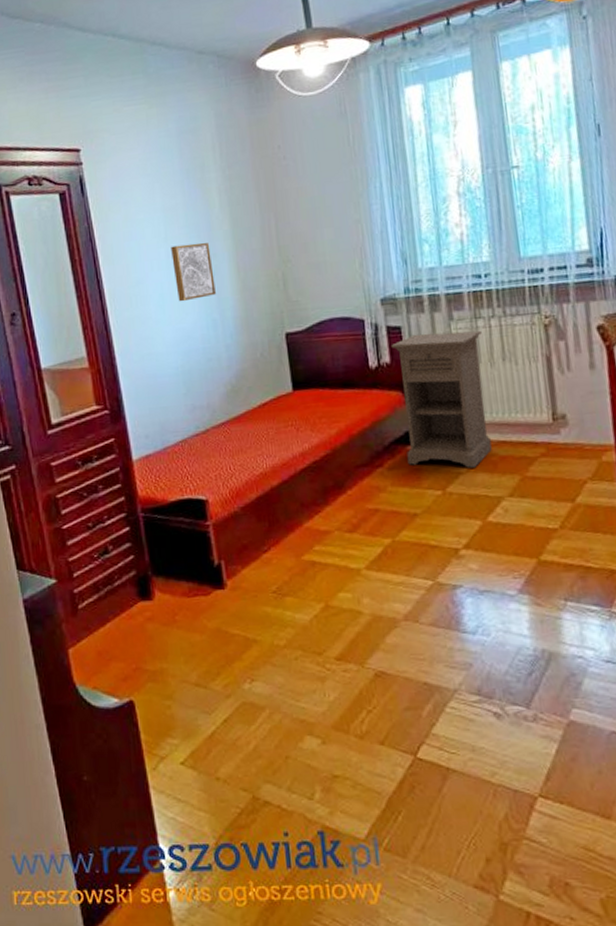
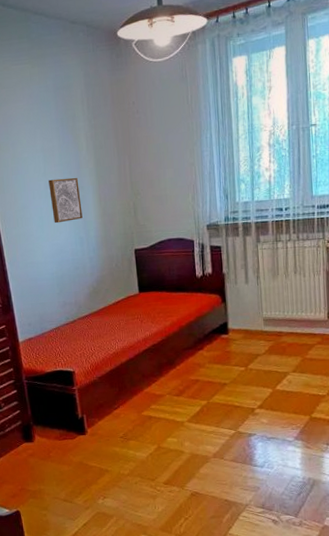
nightstand: present [391,330,492,468] -> none [213,250,283,352]

